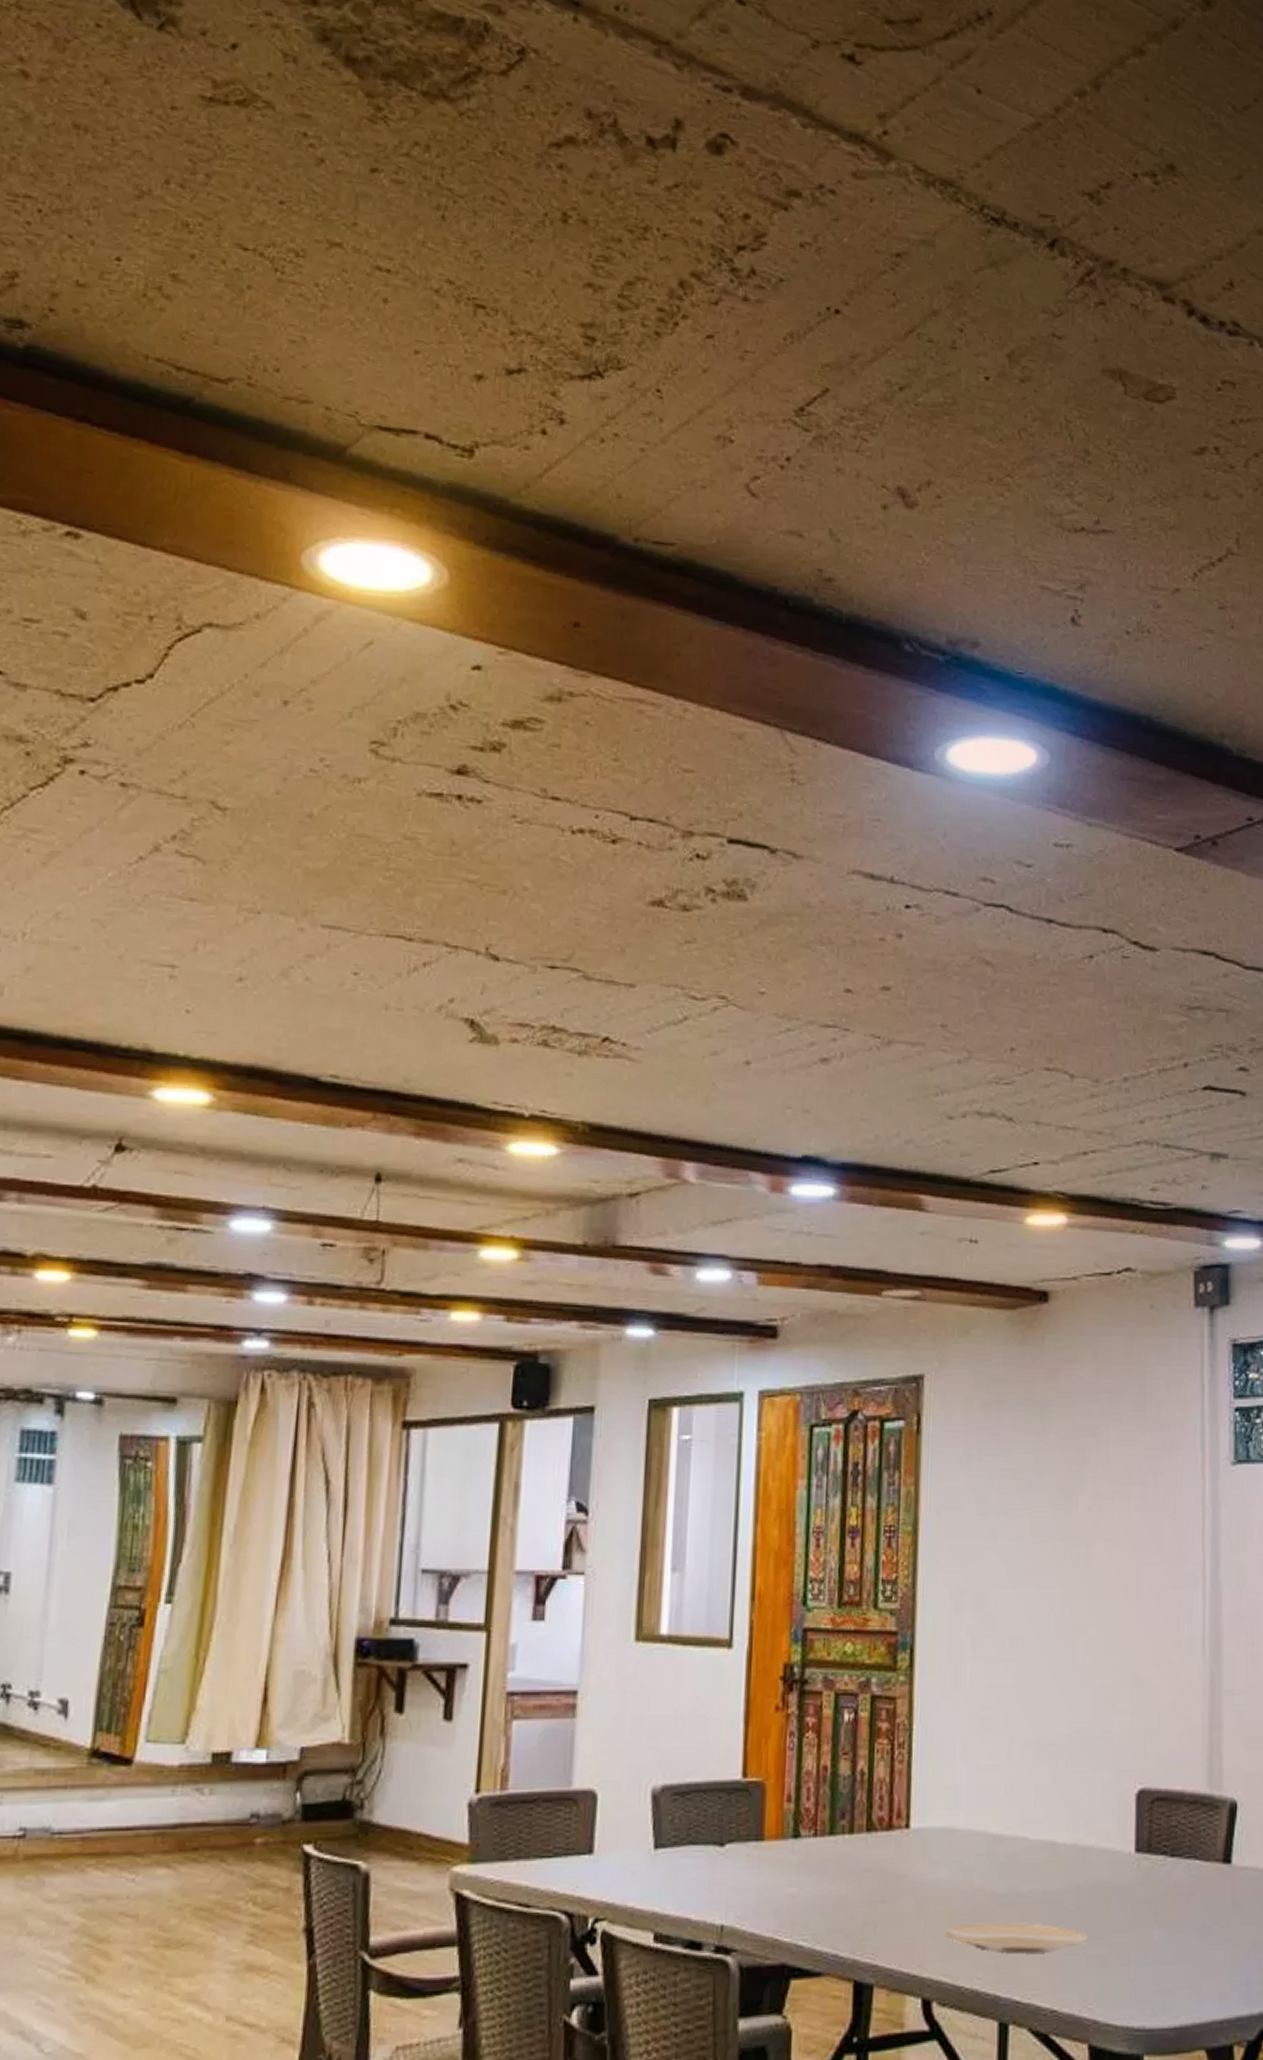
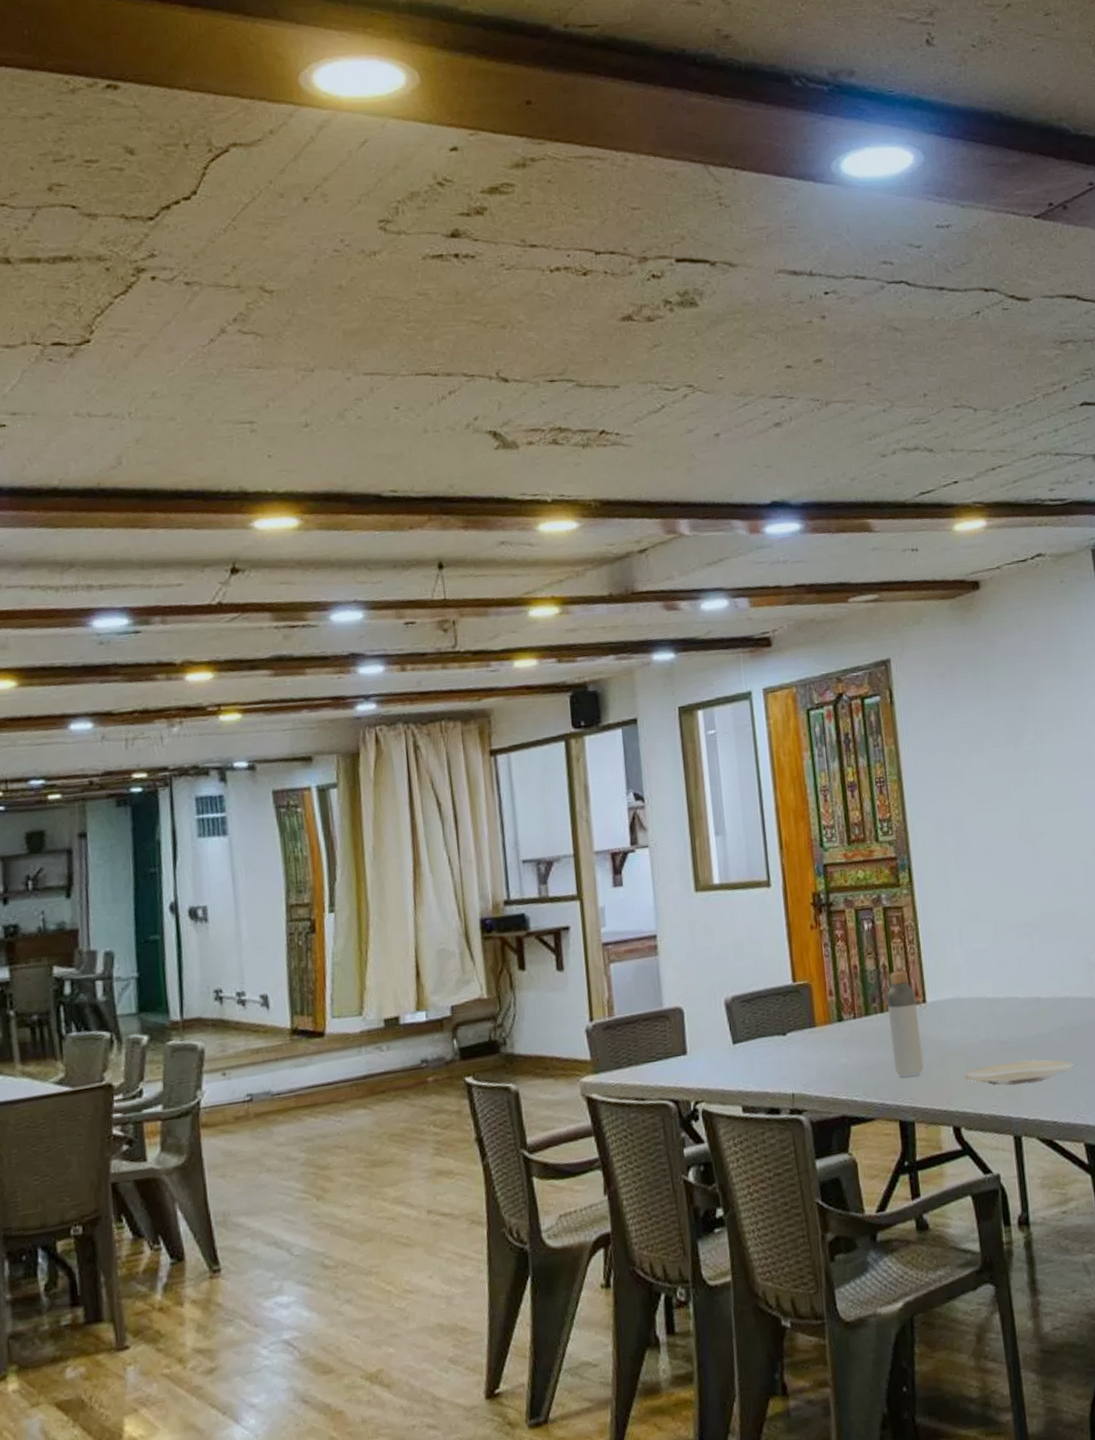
bottle: none [857,1781,897,1925] -> present [887,971,924,1078]

